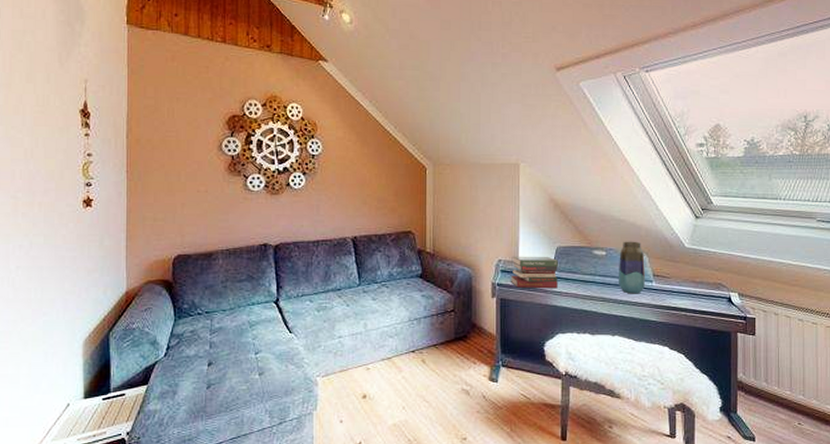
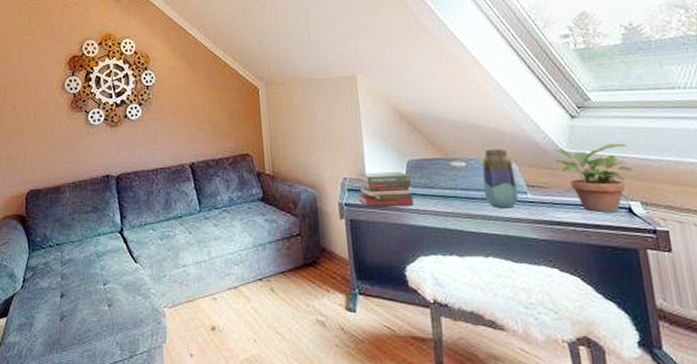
potted plant: none [678,243,736,302] -> present [555,143,633,213]

